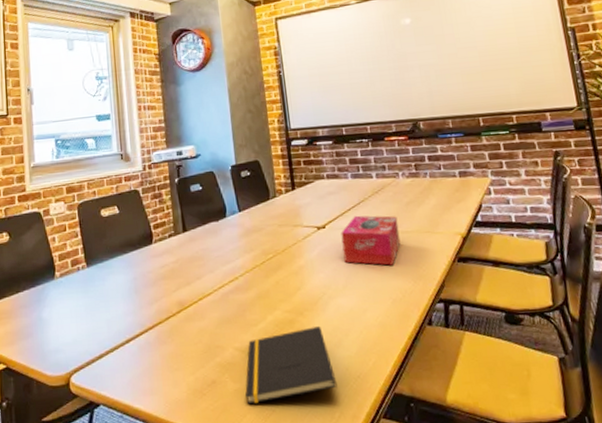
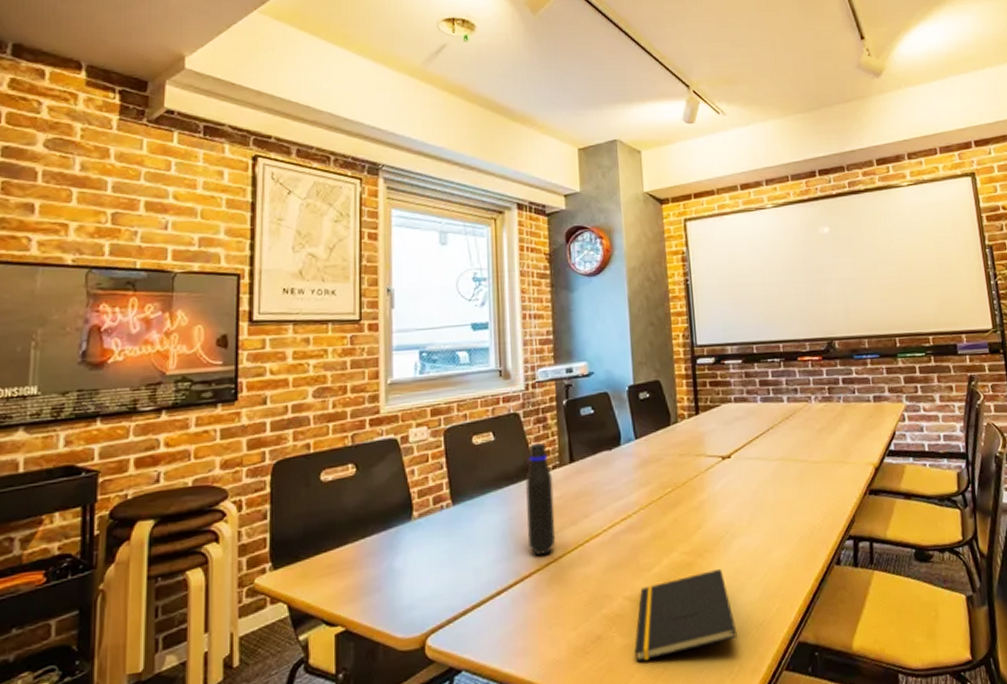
water bottle: none [146,214,174,311] -> present [525,442,556,556]
tissue box: present [341,215,401,266] -> none [747,443,811,500]

